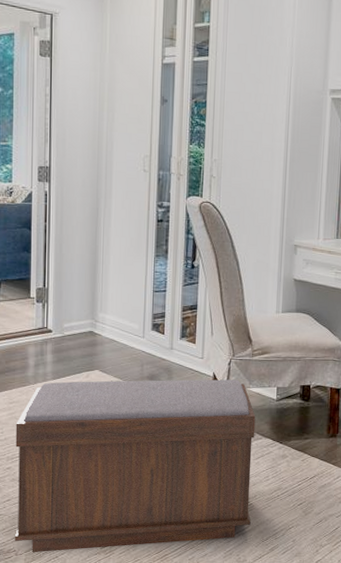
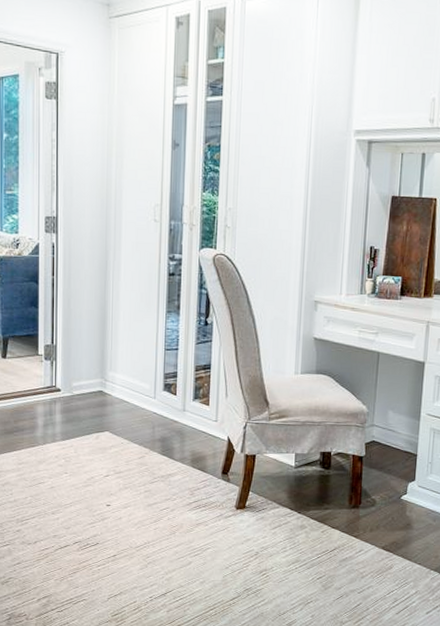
bench: present [14,379,256,553] -> none [25,442,273,618]

